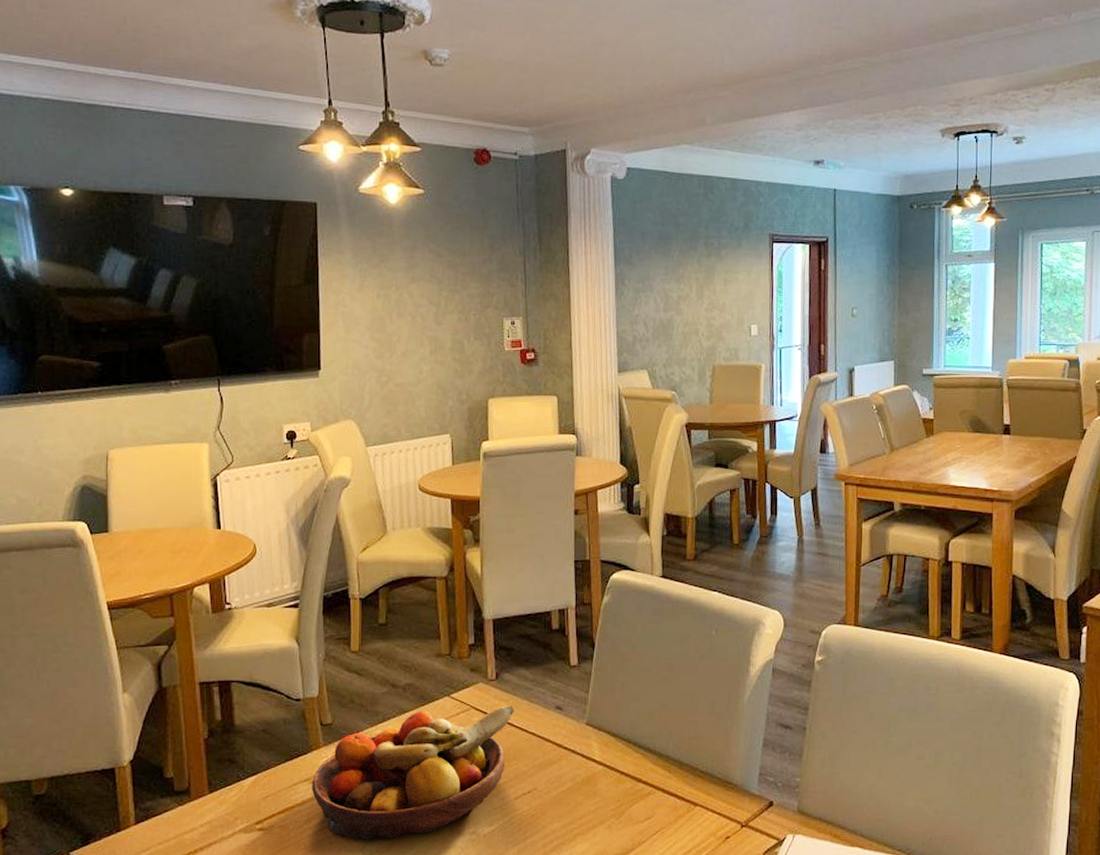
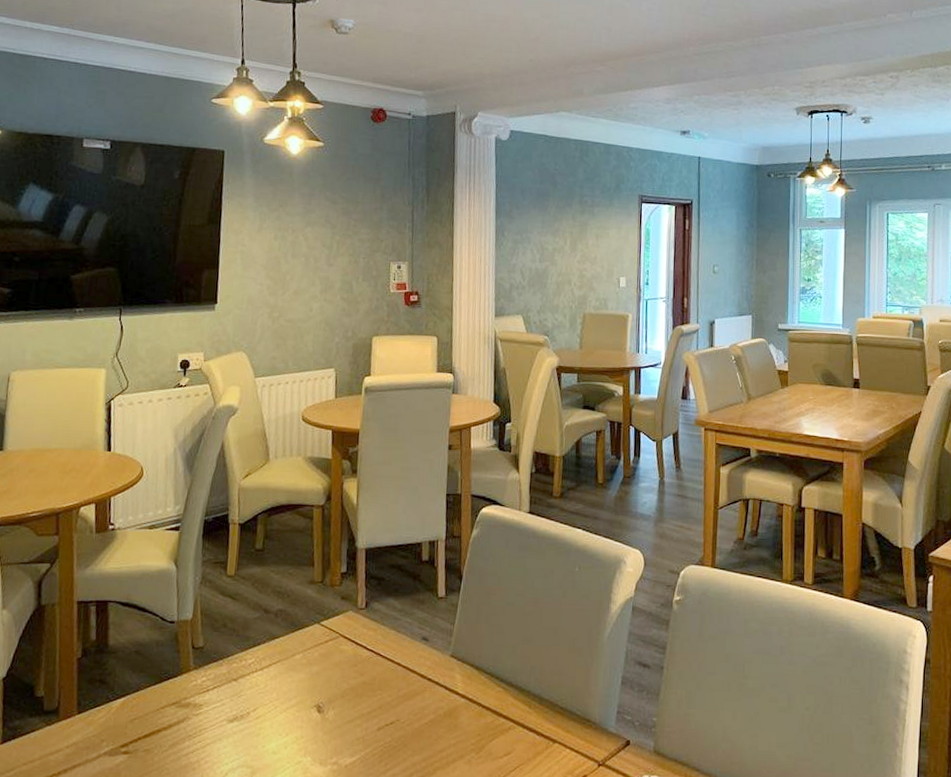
fruit bowl: present [312,704,514,840] -> none [179,634,382,768]

